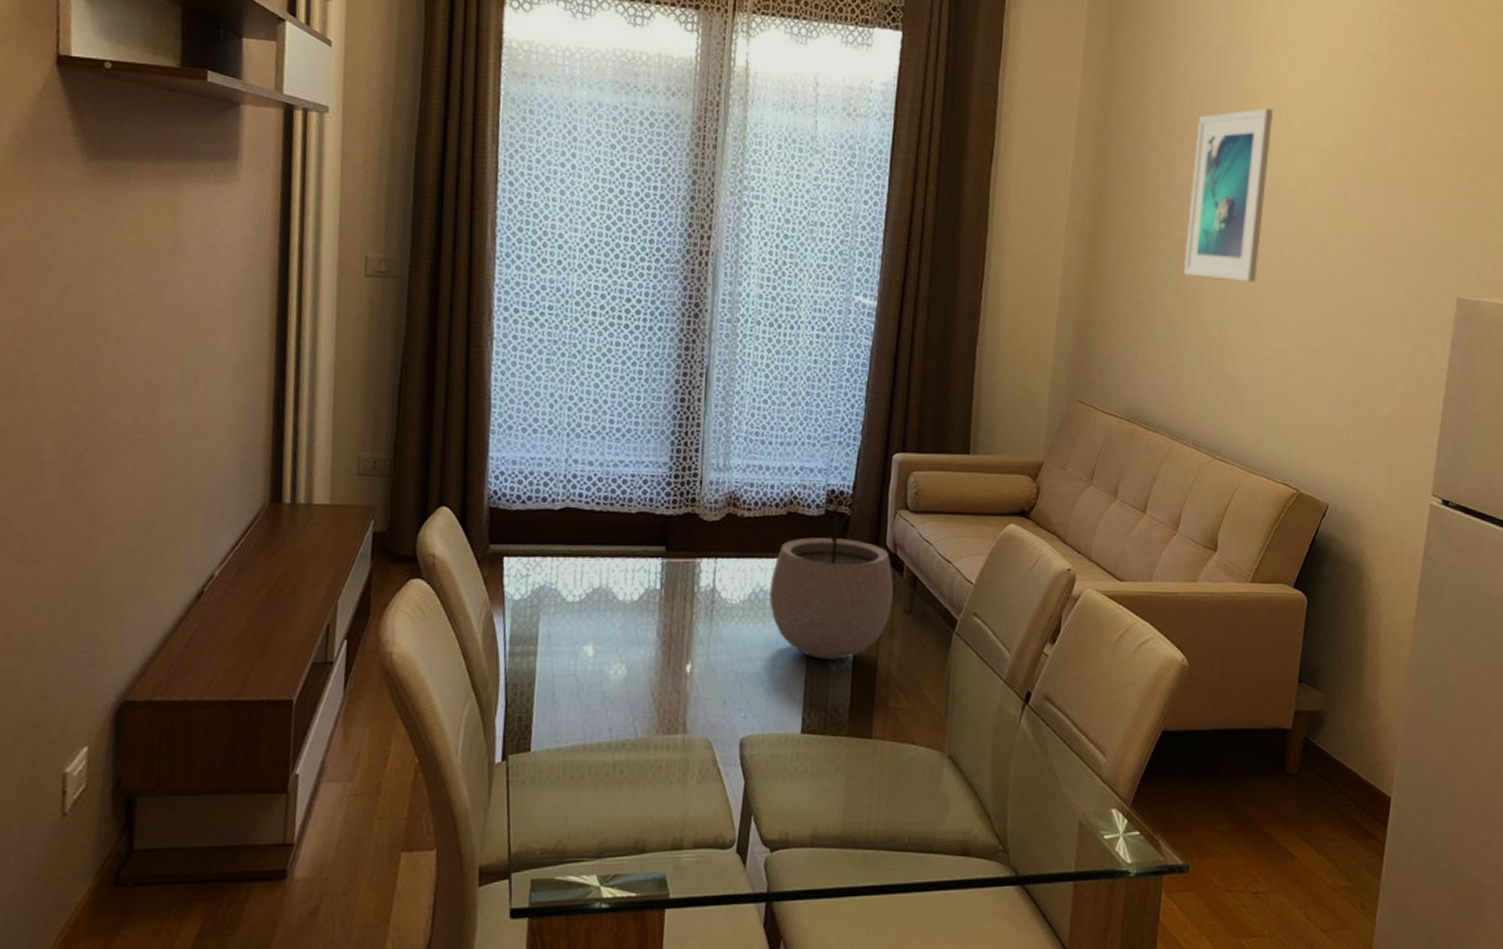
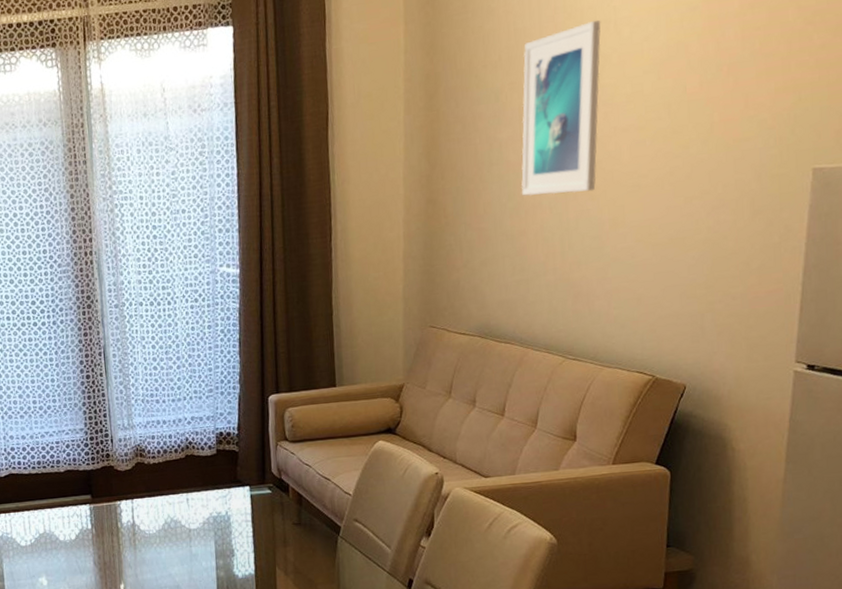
plant pot: present [769,502,893,660] -> none [179,441,283,570]

